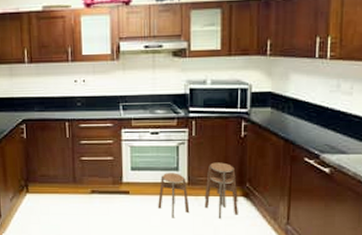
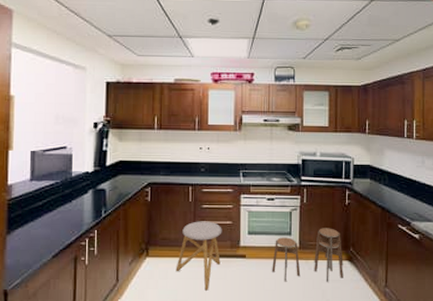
stool: none [57,157,103,226] -> present [175,221,222,291]

